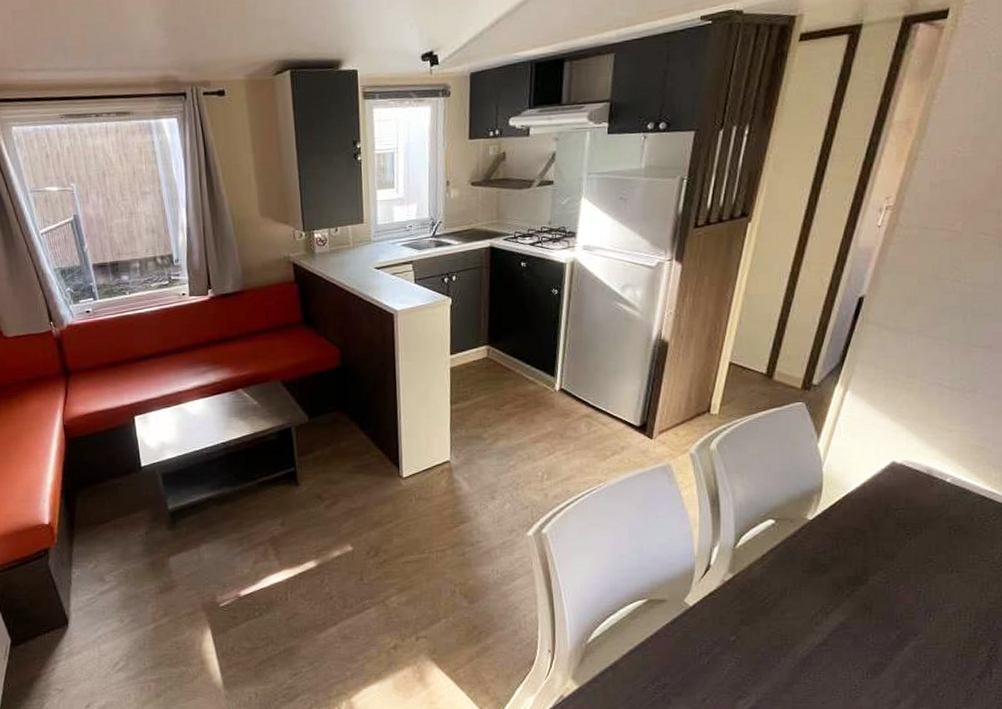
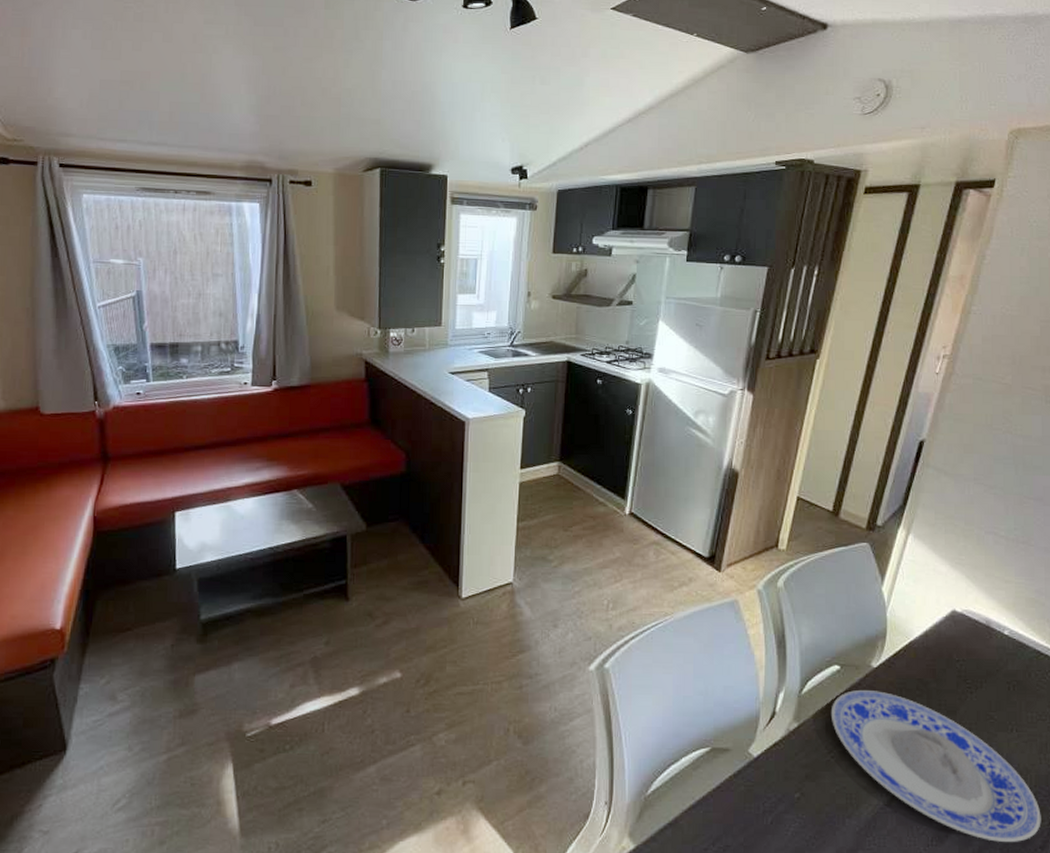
plate: none [765,540,980,673] -> present [830,689,1041,842]

